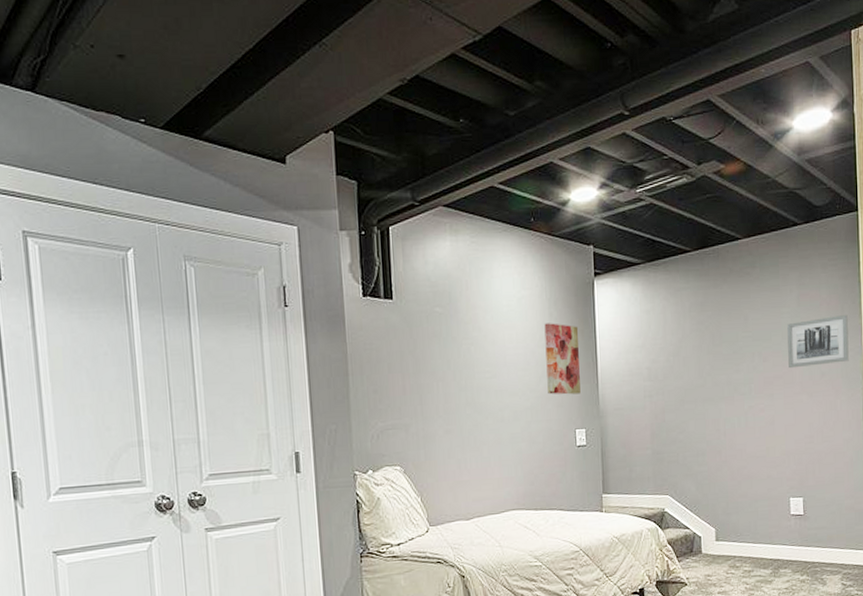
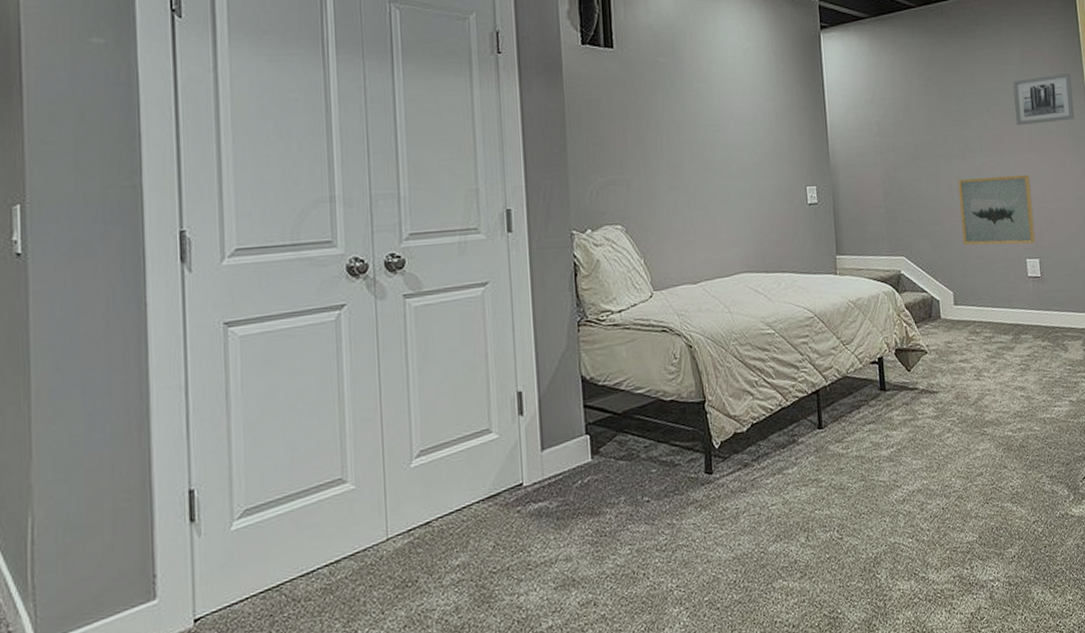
wall art: present [544,323,581,395] -> none [771,76,810,150]
wall art: none [725,417,801,485] -> present [958,175,1036,246]

